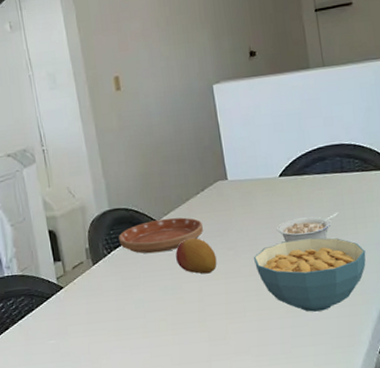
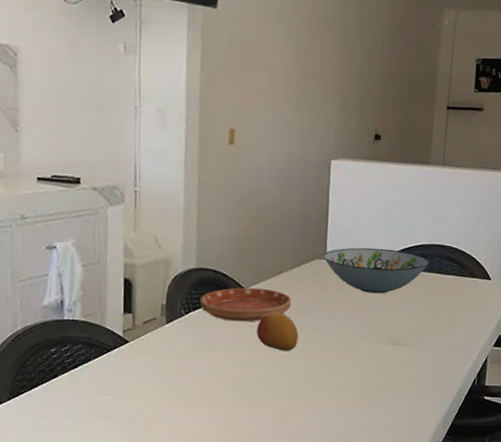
decorative bowl: none [224,157,330,205] -> present [323,247,429,294]
cereal bowl: present [253,237,366,312] -> none [335,331,444,405]
legume: present [276,212,339,242] -> none [364,310,427,336]

